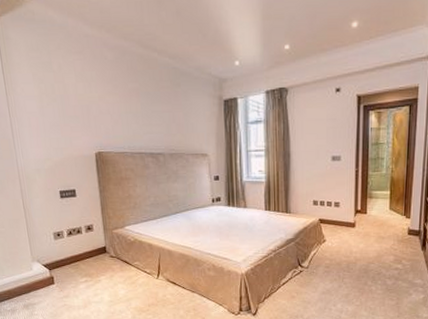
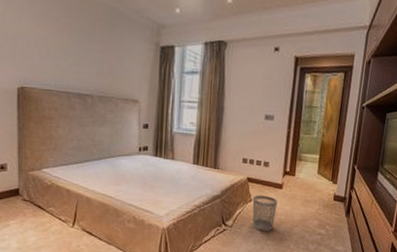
wastebasket: none [326,235,351,270] -> present [252,195,278,231]

